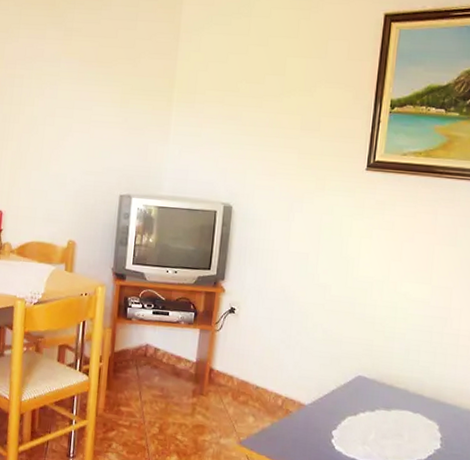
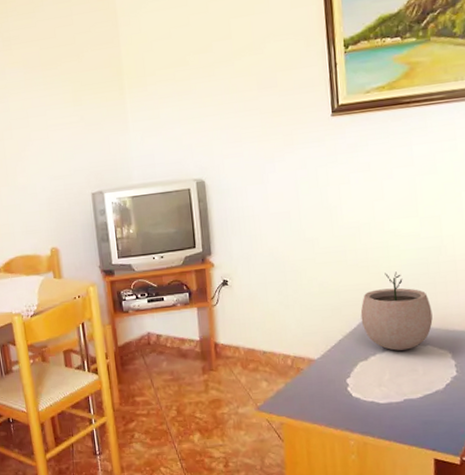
plant pot: none [357,332,428,414] -> present [360,271,433,351]

